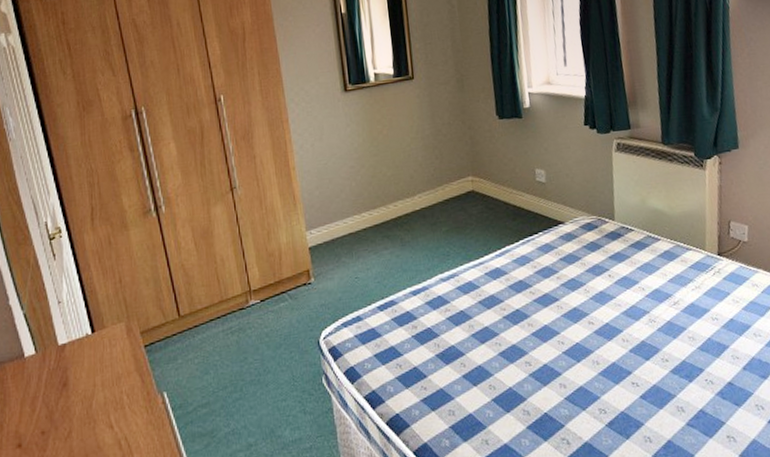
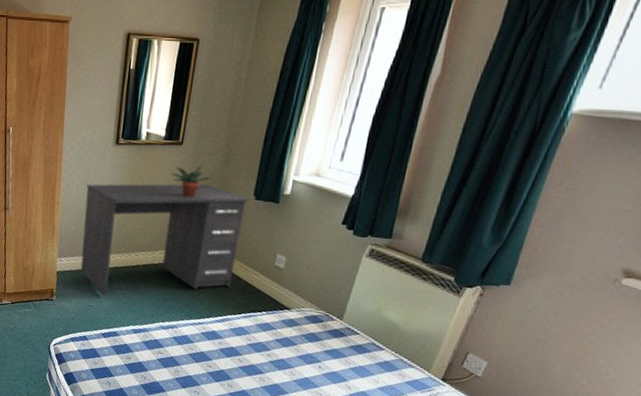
desk: none [322,113,500,262] -> present [80,184,250,296]
potted plant: none [410,94,453,132] -> present [171,163,213,198]

